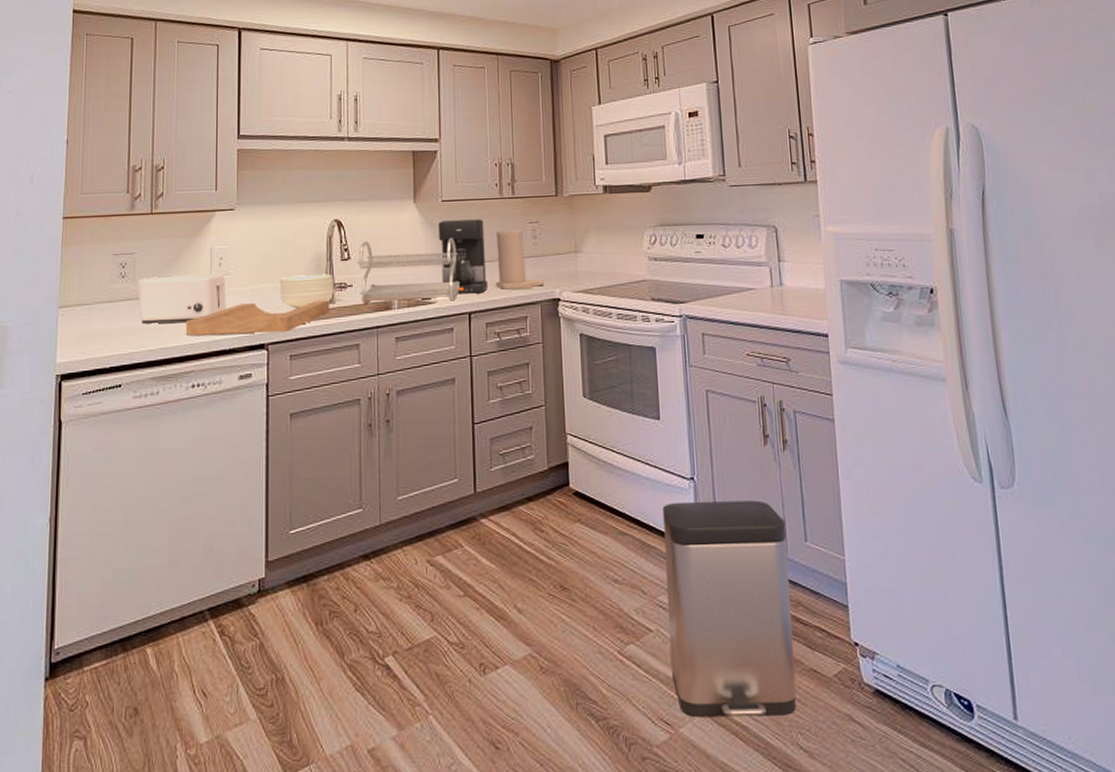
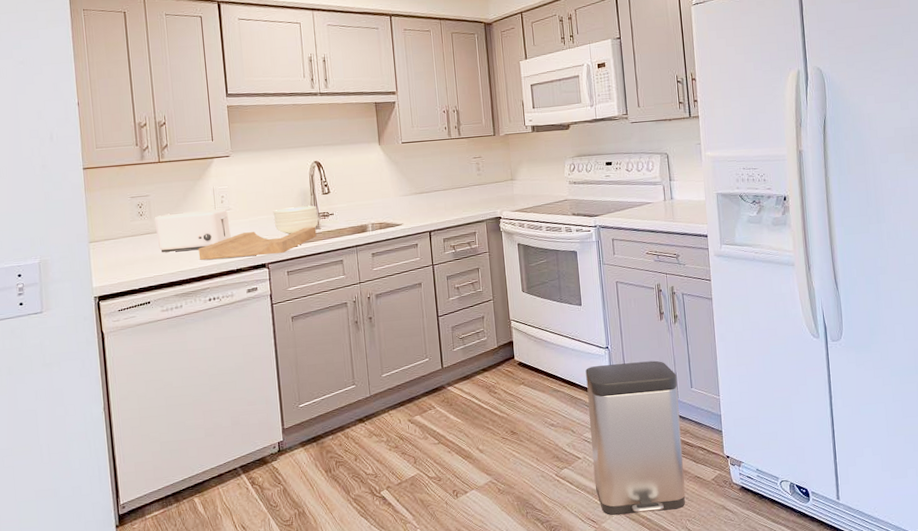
dish rack: present [357,238,460,305] -> none [335,172,421,229]
coffee maker: present [438,219,489,294] -> none [399,156,444,217]
paper towel: present [495,229,544,289] -> none [448,163,488,212]

